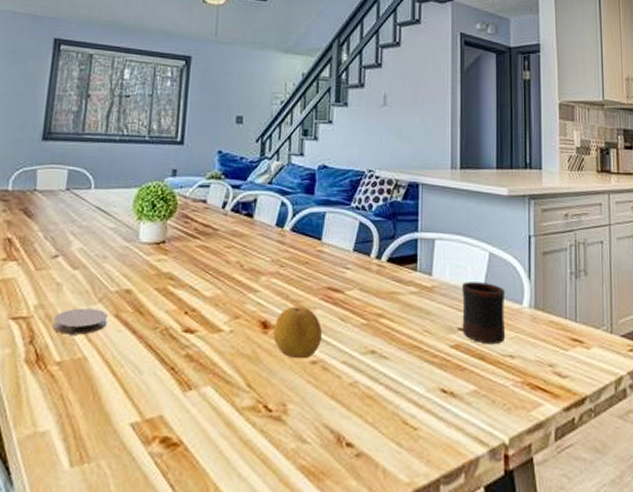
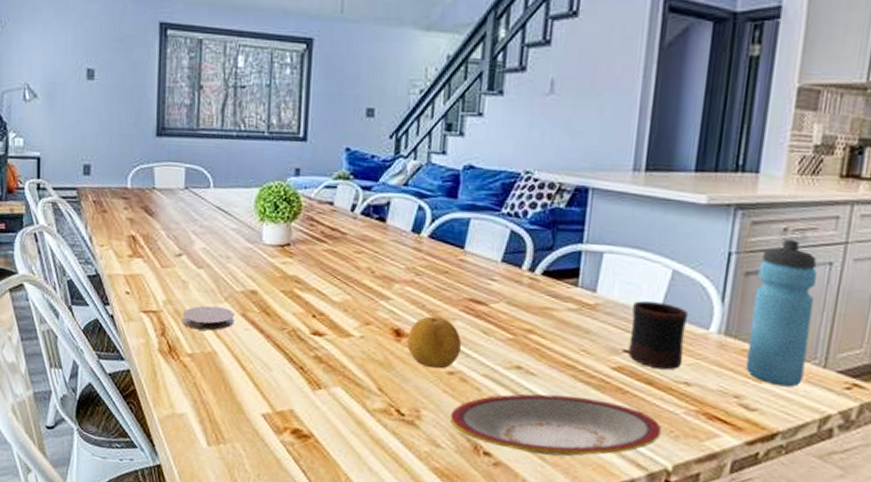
plate: none [314,377,496,440] -> present [450,393,662,457]
water bottle: none [552,223,597,353] -> present [745,239,817,388]

